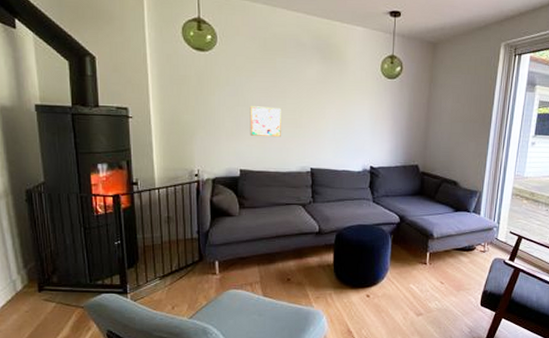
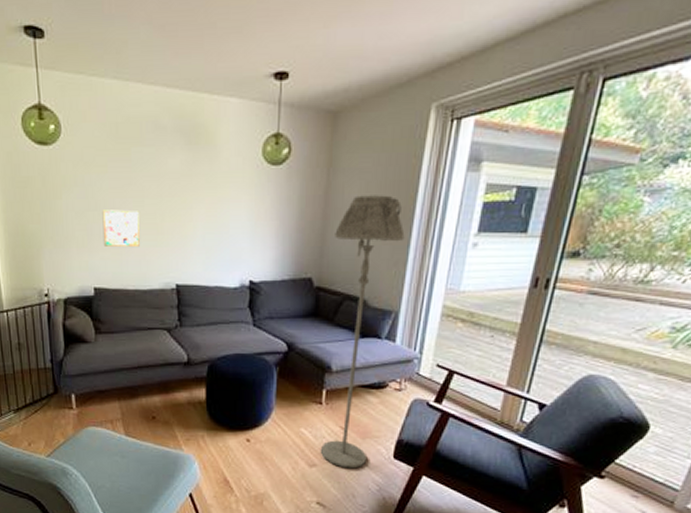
floor lamp: none [425,105,485,316] -> present [320,195,405,469]

